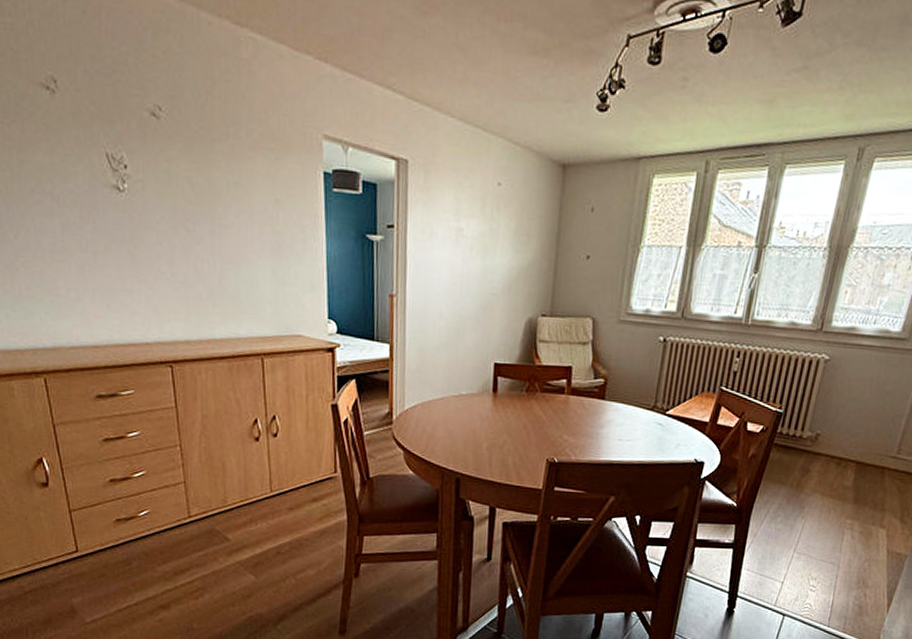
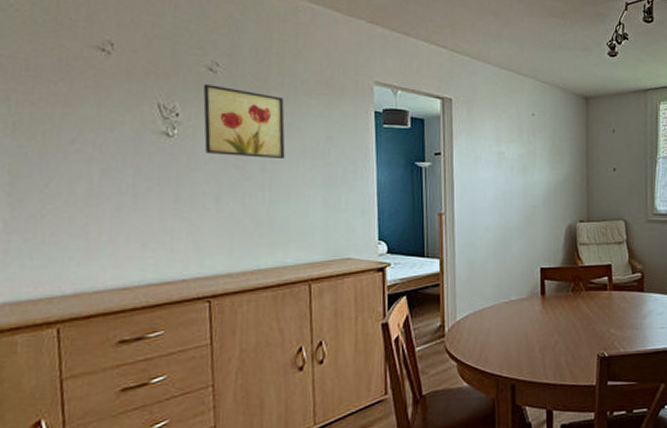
wall art: none [147,132,233,223] -> present [203,84,285,160]

